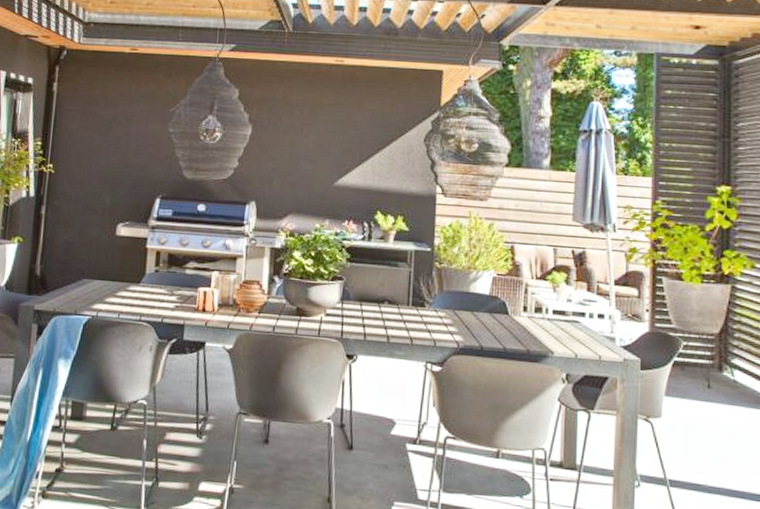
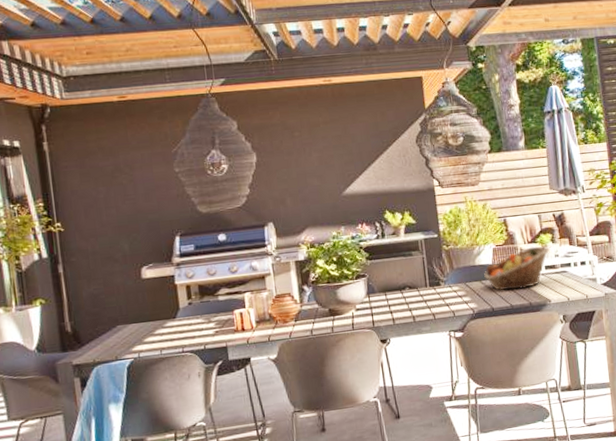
fruit basket: none [477,284,562,332] -> present [484,246,550,291]

